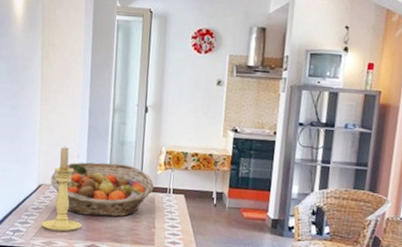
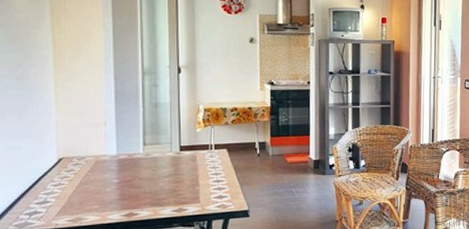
candle holder: present [41,146,82,232] -> none [64,114,115,206]
fruit basket: present [50,162,154,217] -> none [73,126,193,184]

